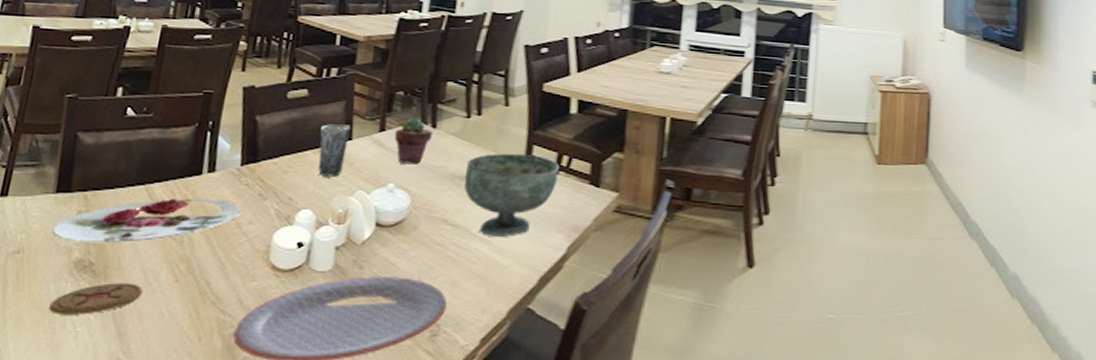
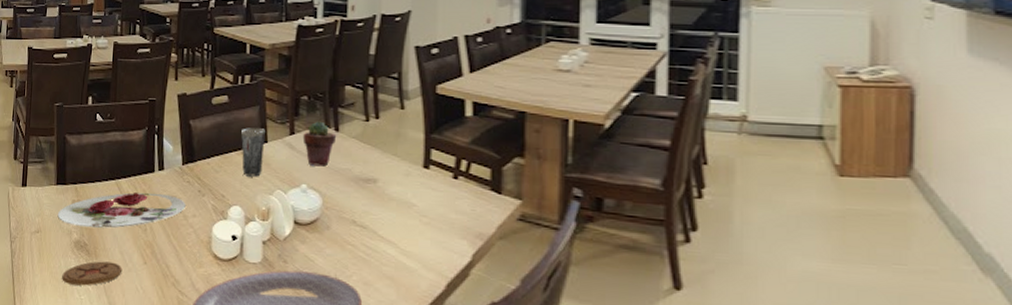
bowl: present [464,153,560,238] -> none [368,157,459,241]

